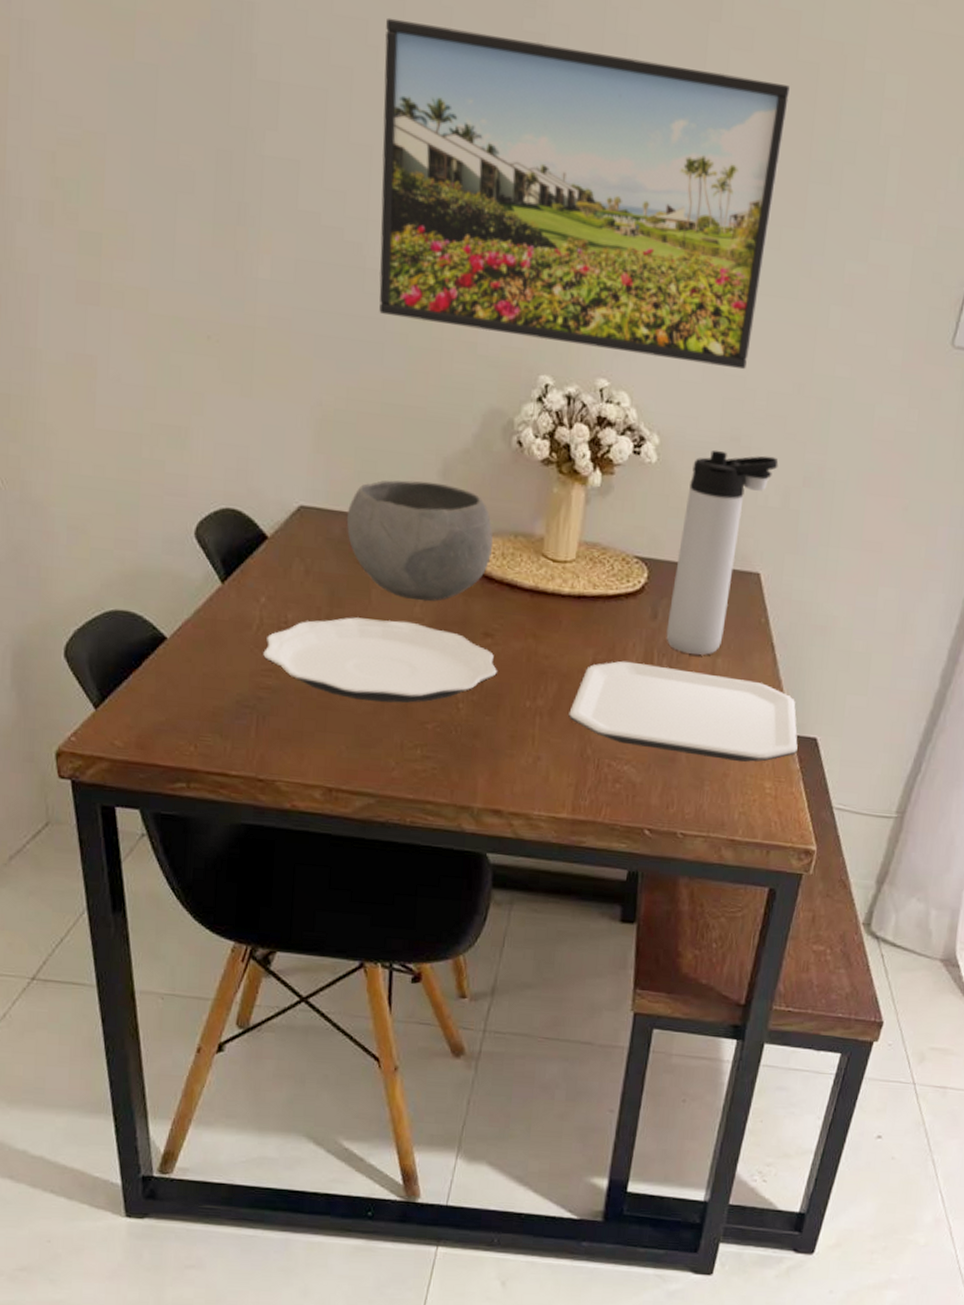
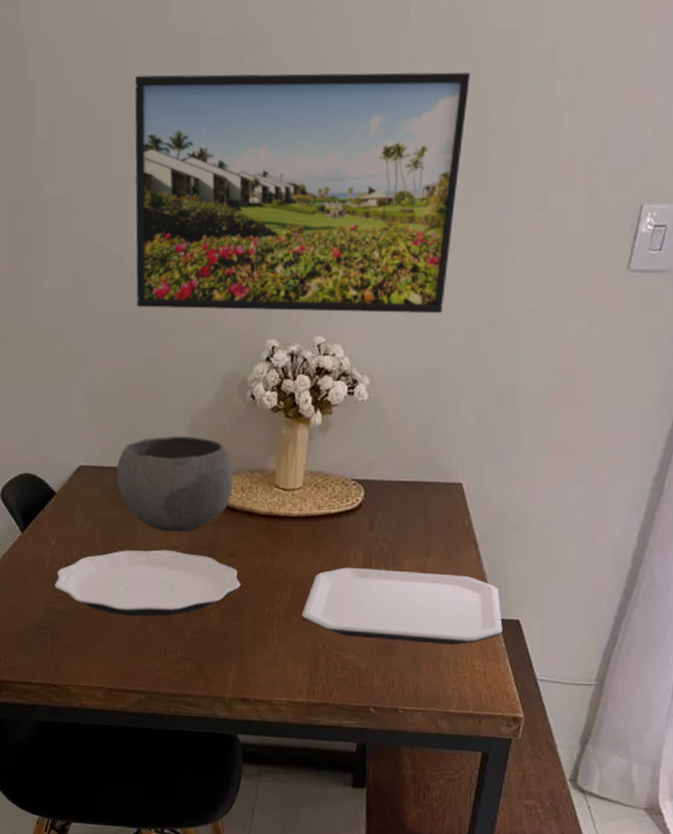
thermos bottle: present [666,450,779,656] -> none [382,383,475,558]

